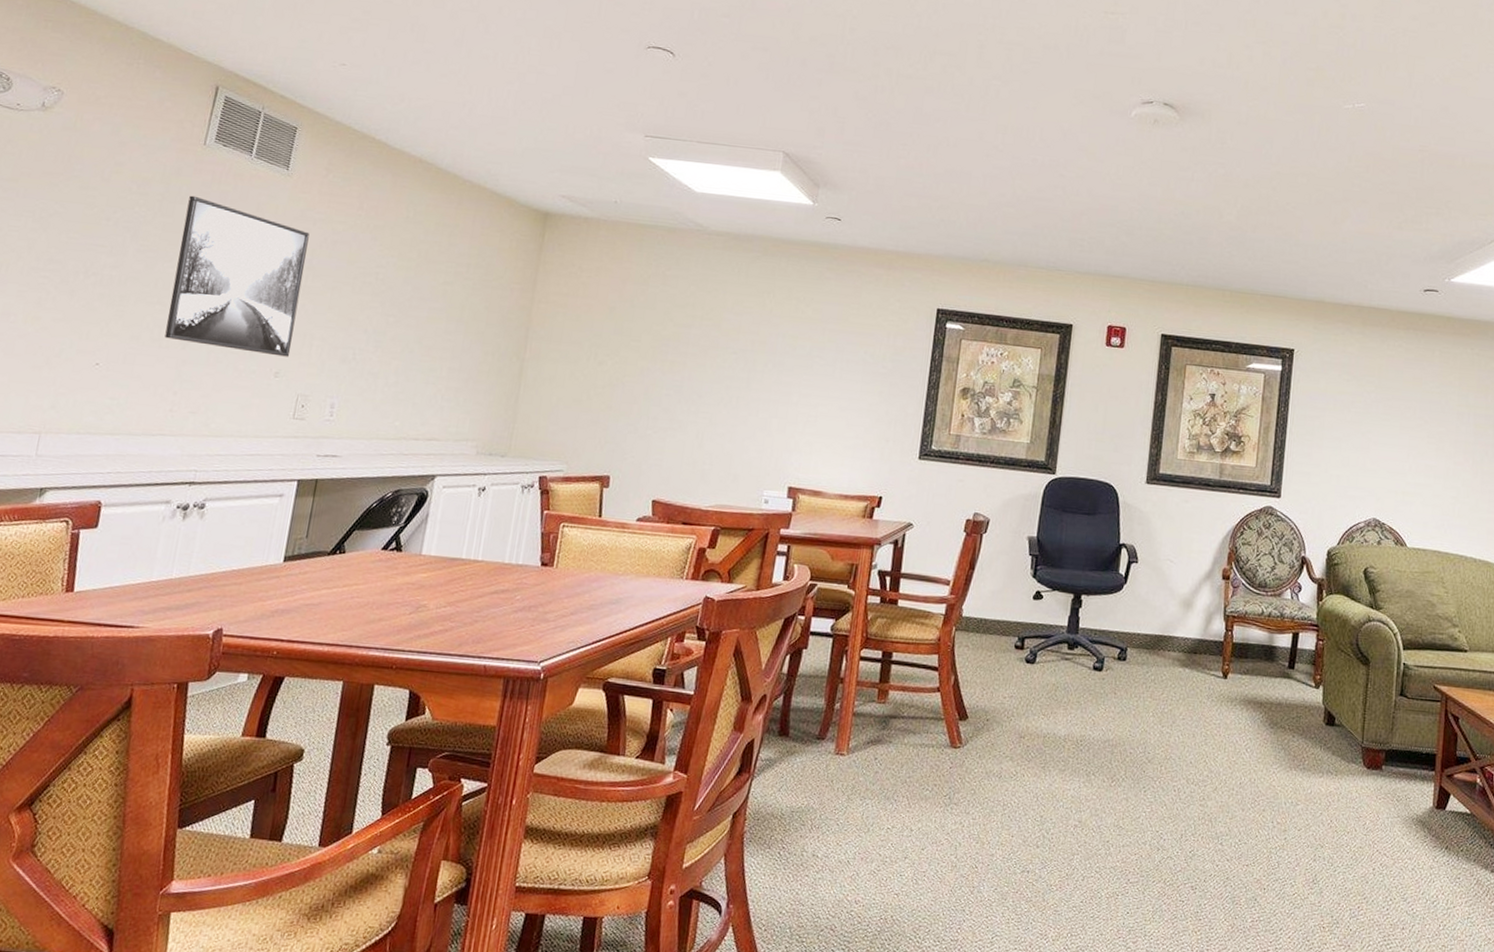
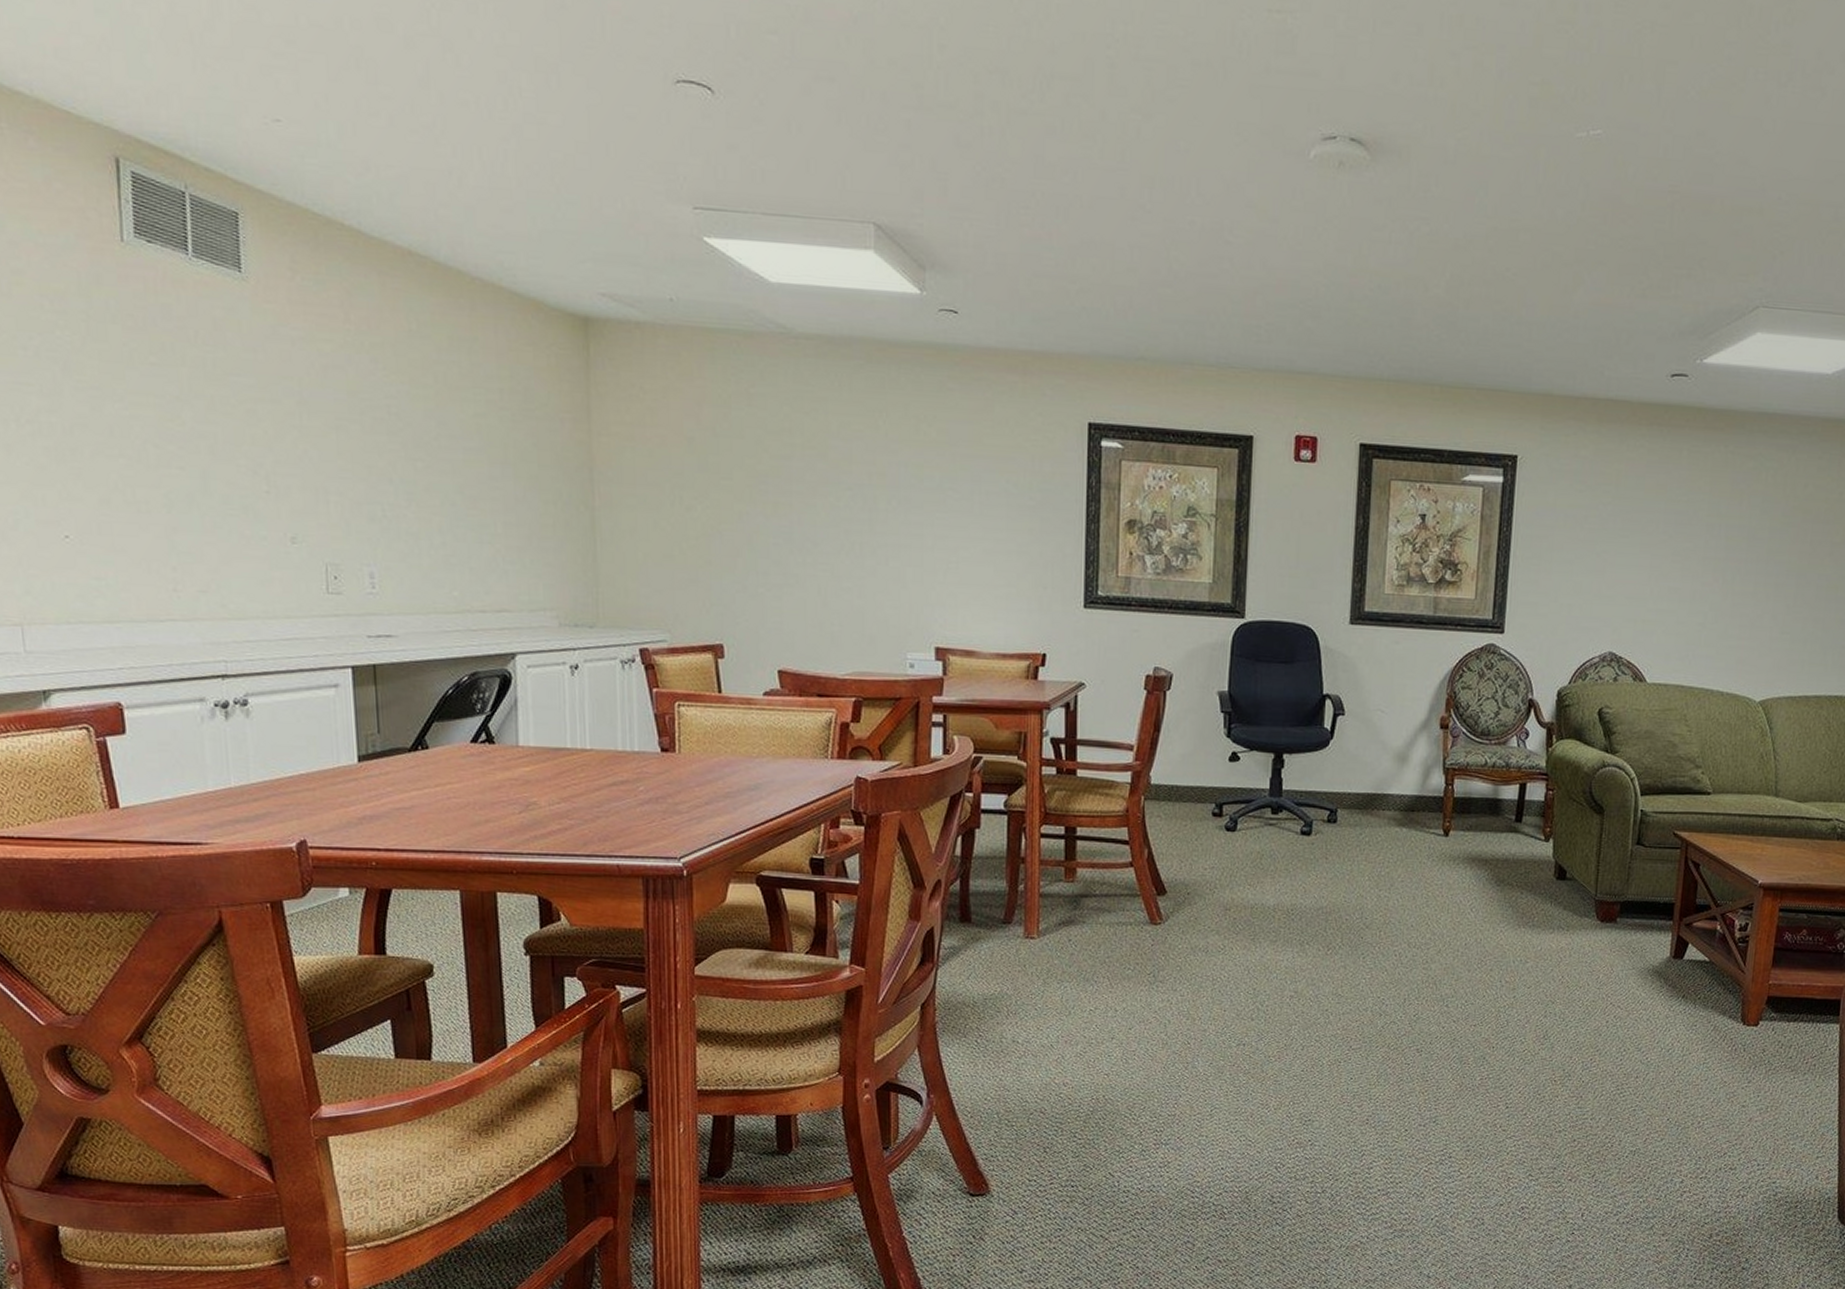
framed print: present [164,195,310,357] -> none [122,311,304,518]

